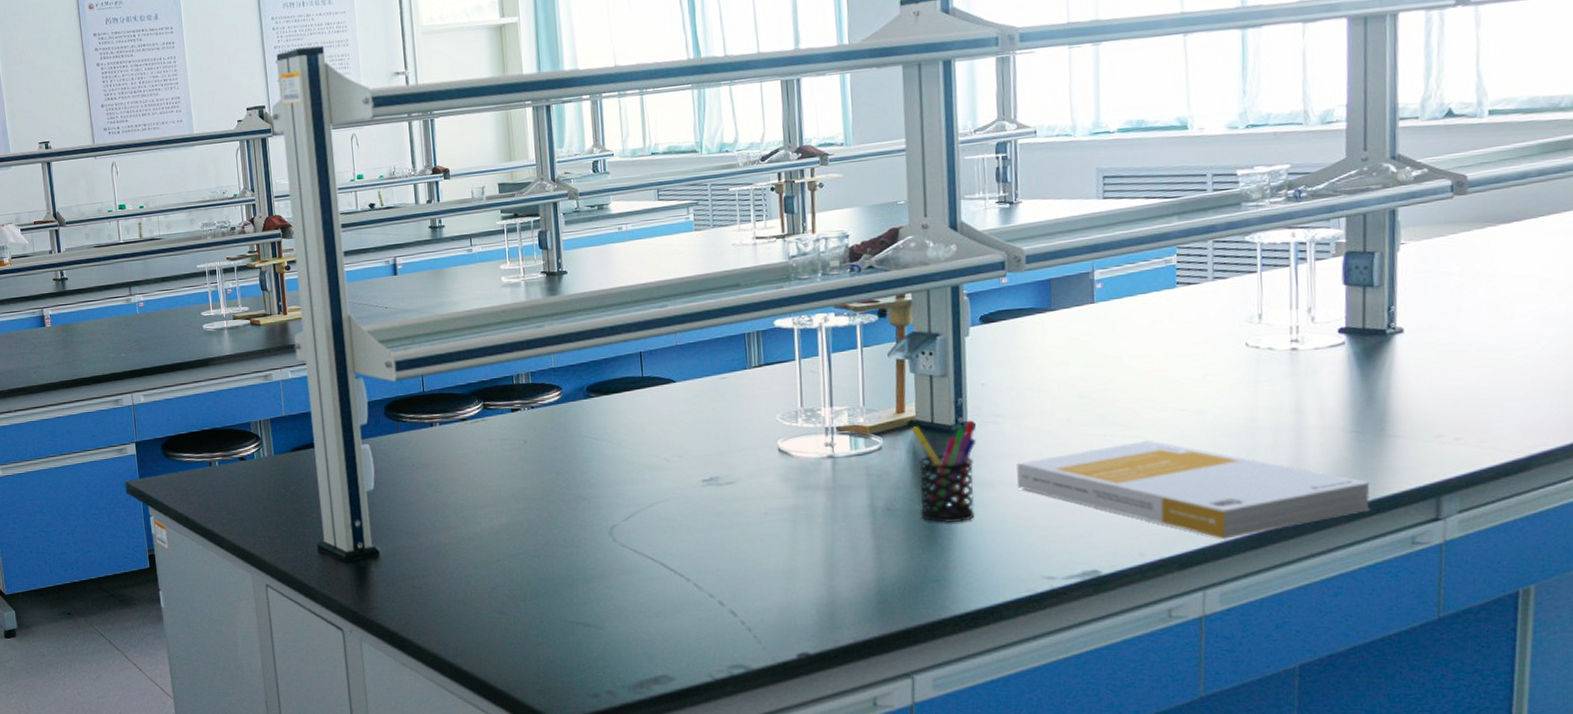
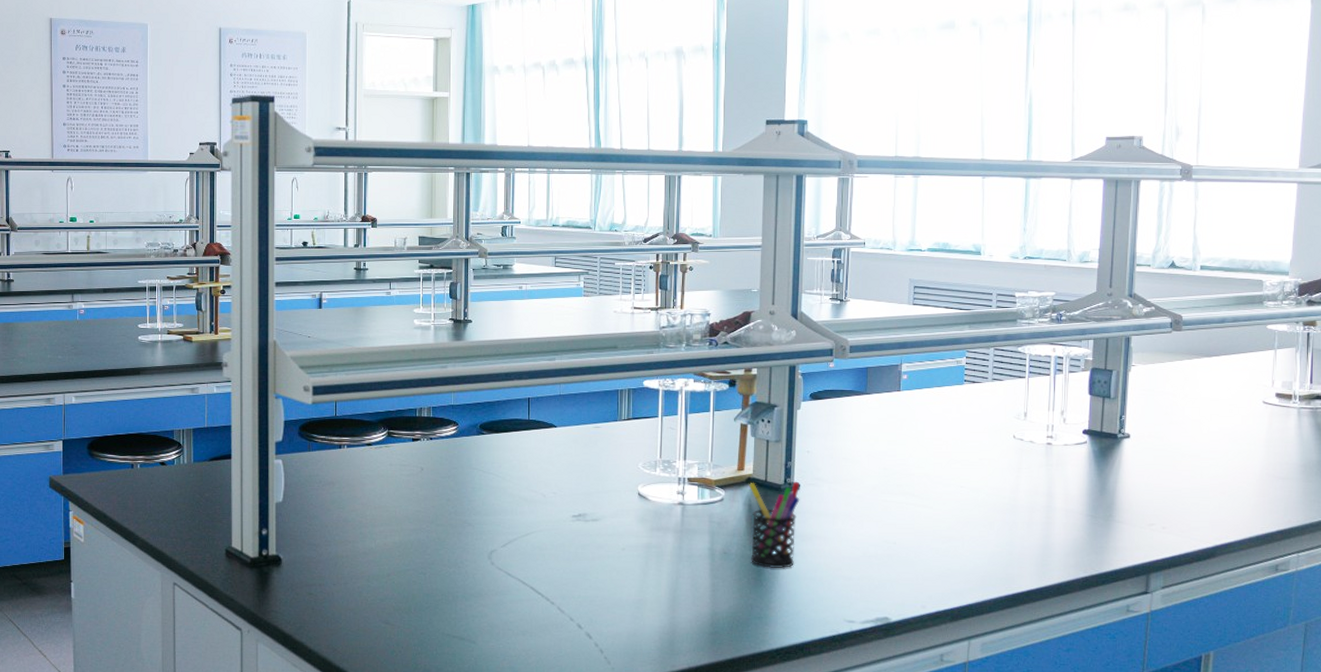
book: present [1015,440,1372,539] -> none [829,510,1100,598]

